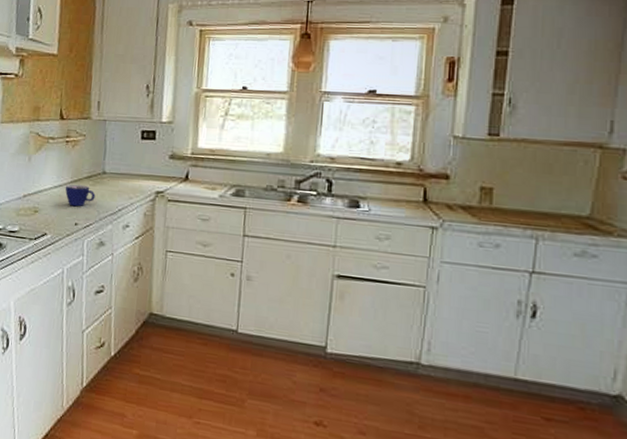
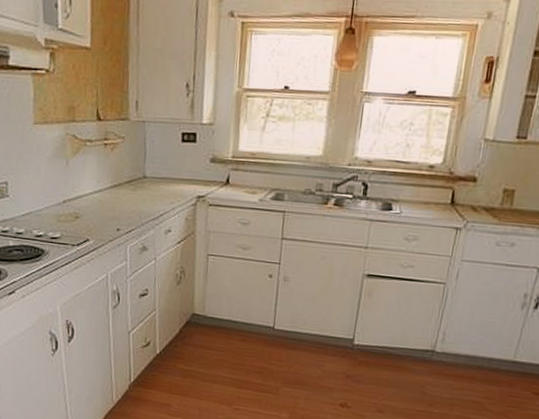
cup: present [65,184,96,207] -> none [105,189,137,212]

